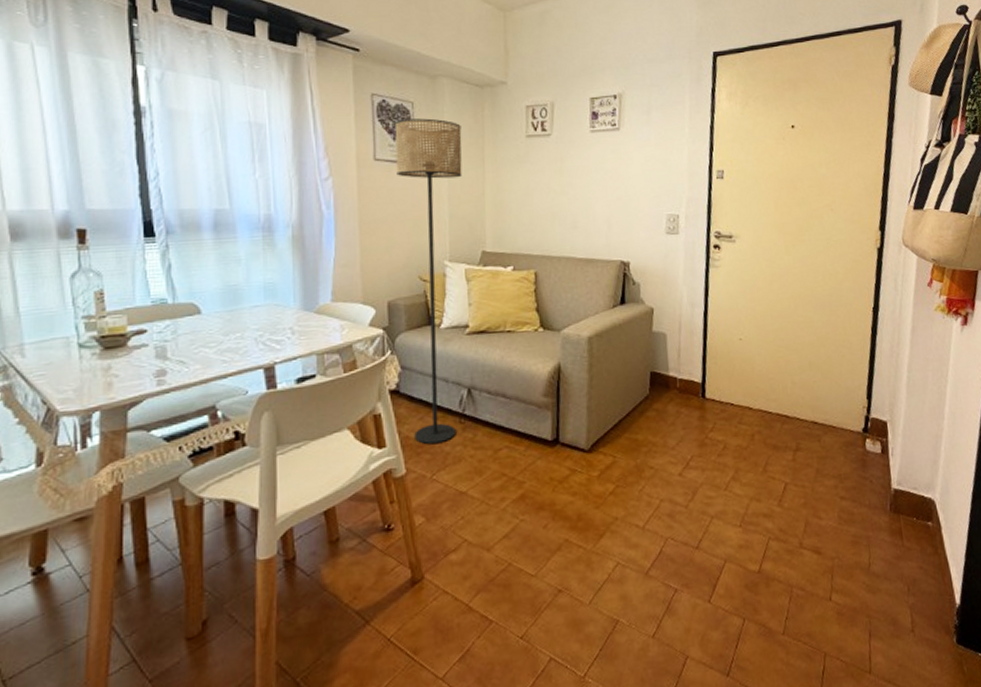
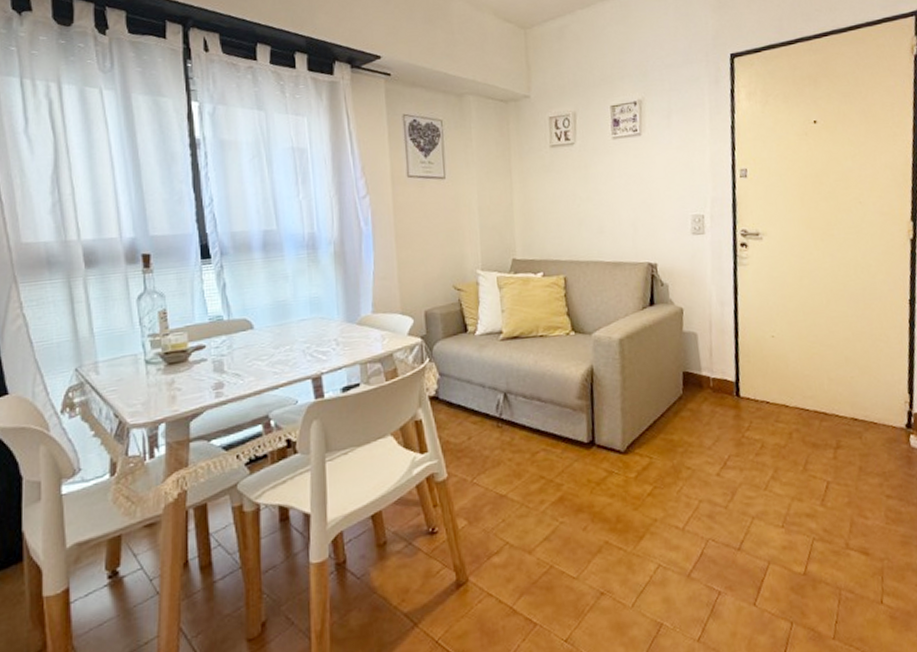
floor lamp: present [394,118,463,445] -> none [425,134,494,449]

